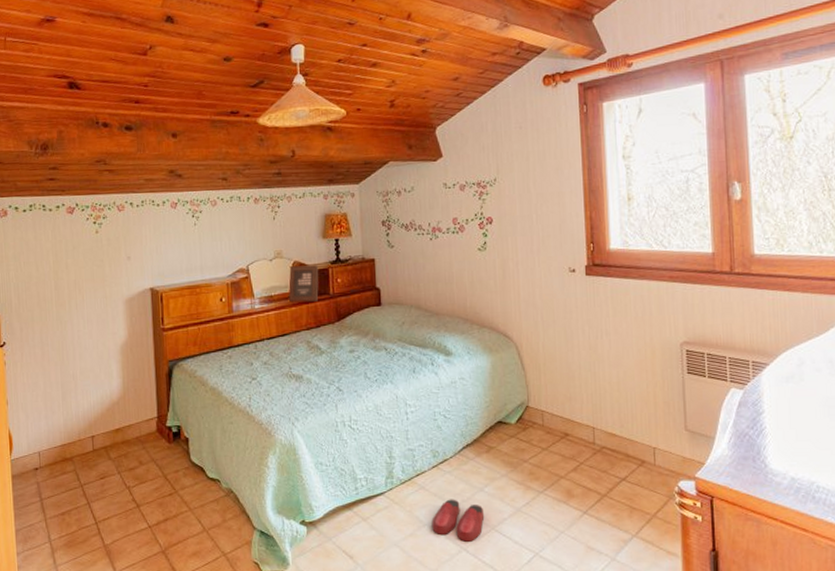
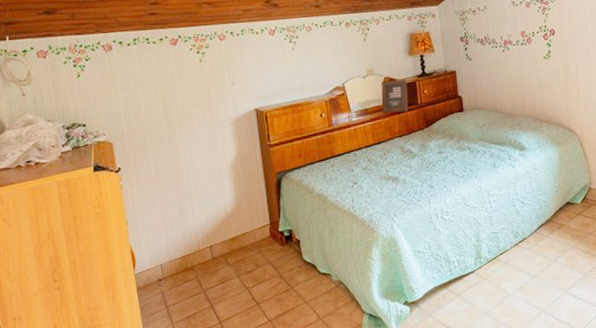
slippers: present [431,499,485,542] -> none [515,270,559,305]

